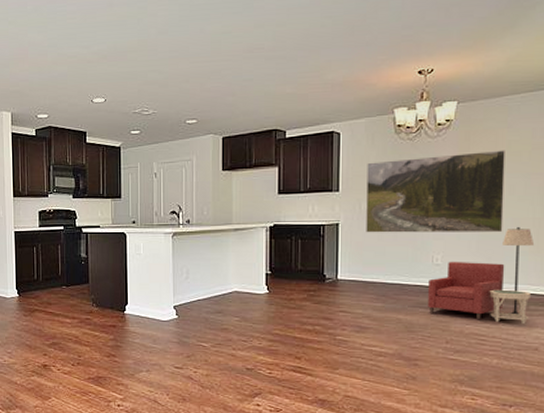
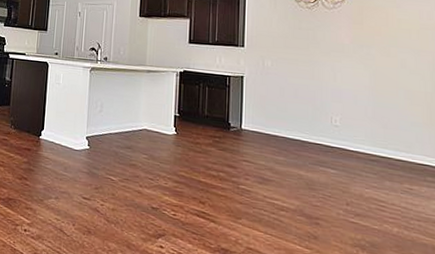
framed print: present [366,150,505,233] -> none [269,24,397,101]
armchair: present [428,227,535,325] -> none [328,99,428,196]

